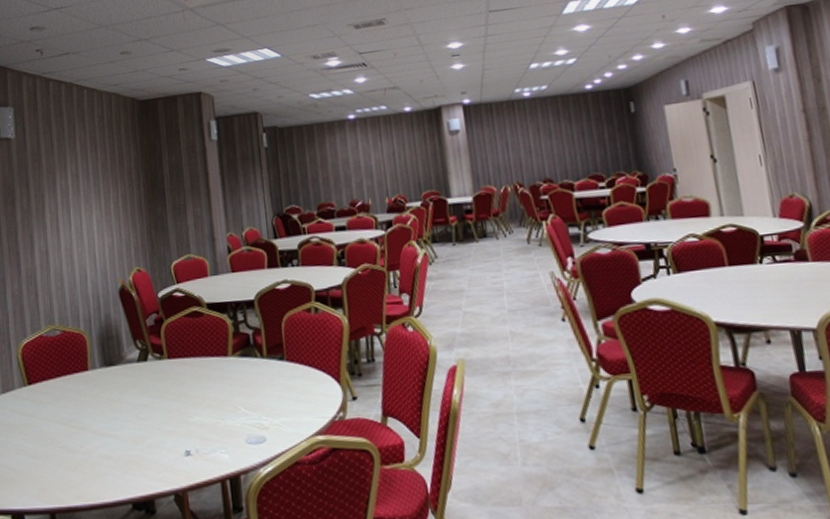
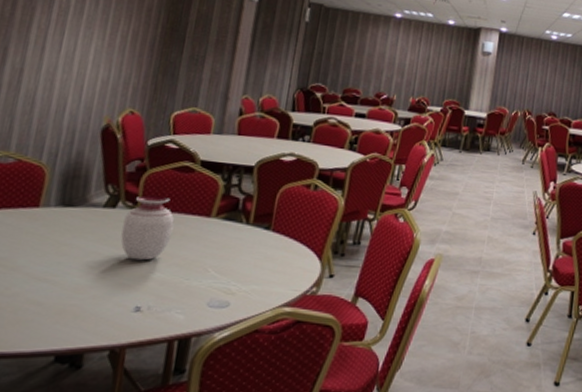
vase: none [156,343,200,407] -> present [120,195,175,261]

